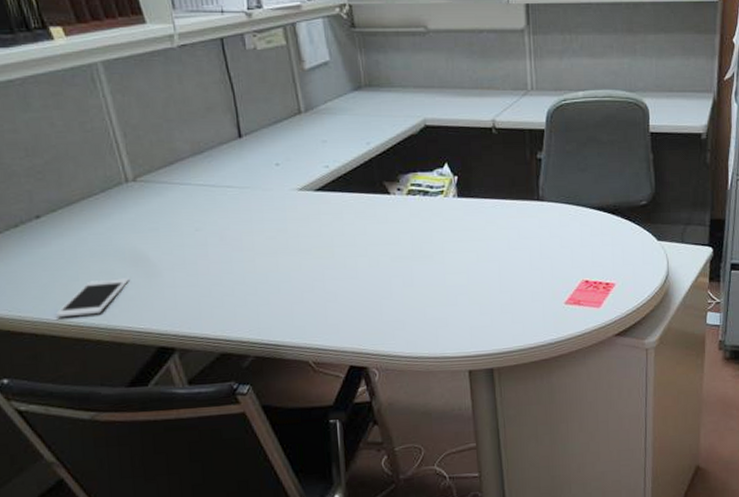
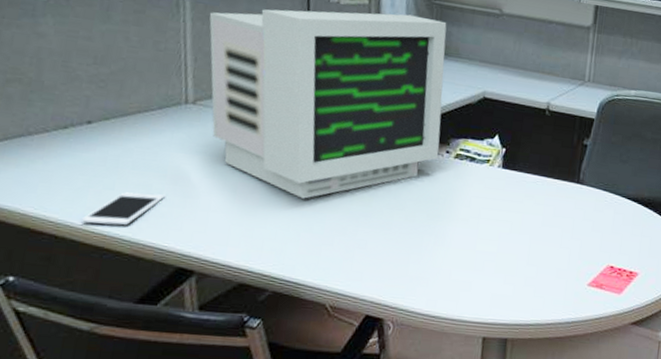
computer monitor: none [127,49,391,261] -> present [209,9,447,199]

